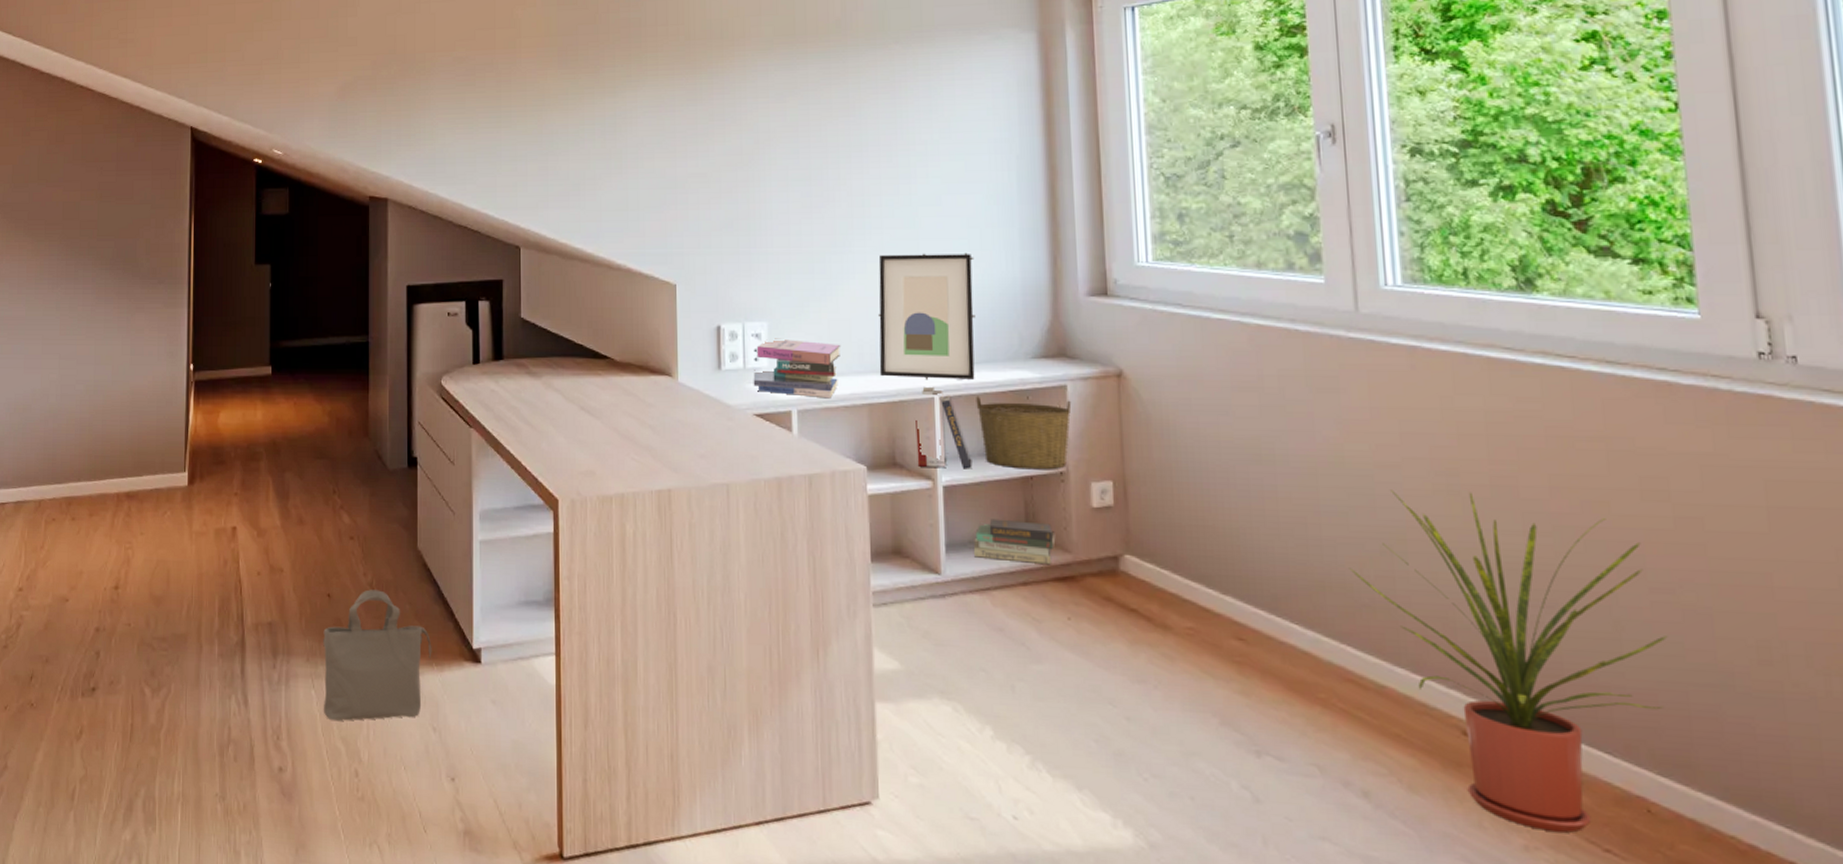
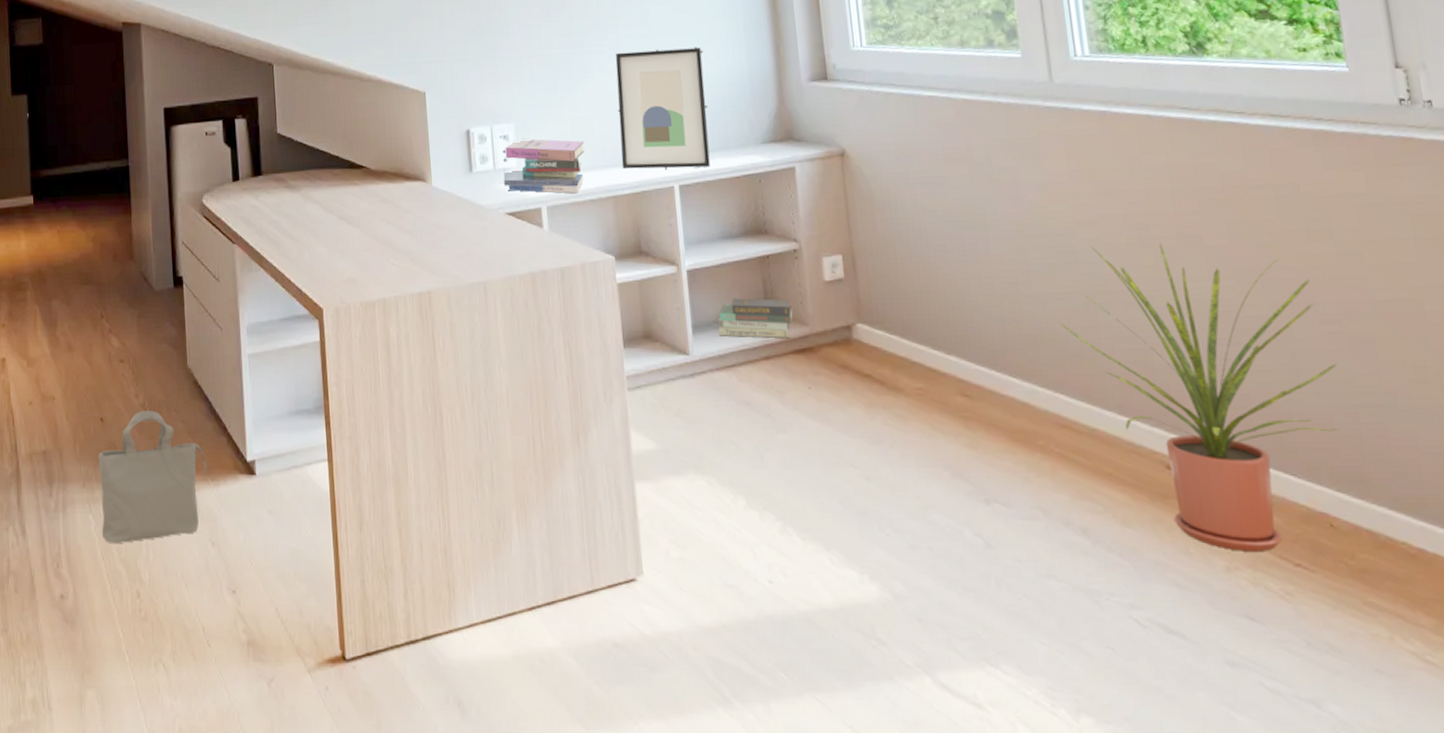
books: present [916,386,973,469] -> none [658,176,713,253]
basket: present [976,396,1072,470] -> none [712,181,801,249]

